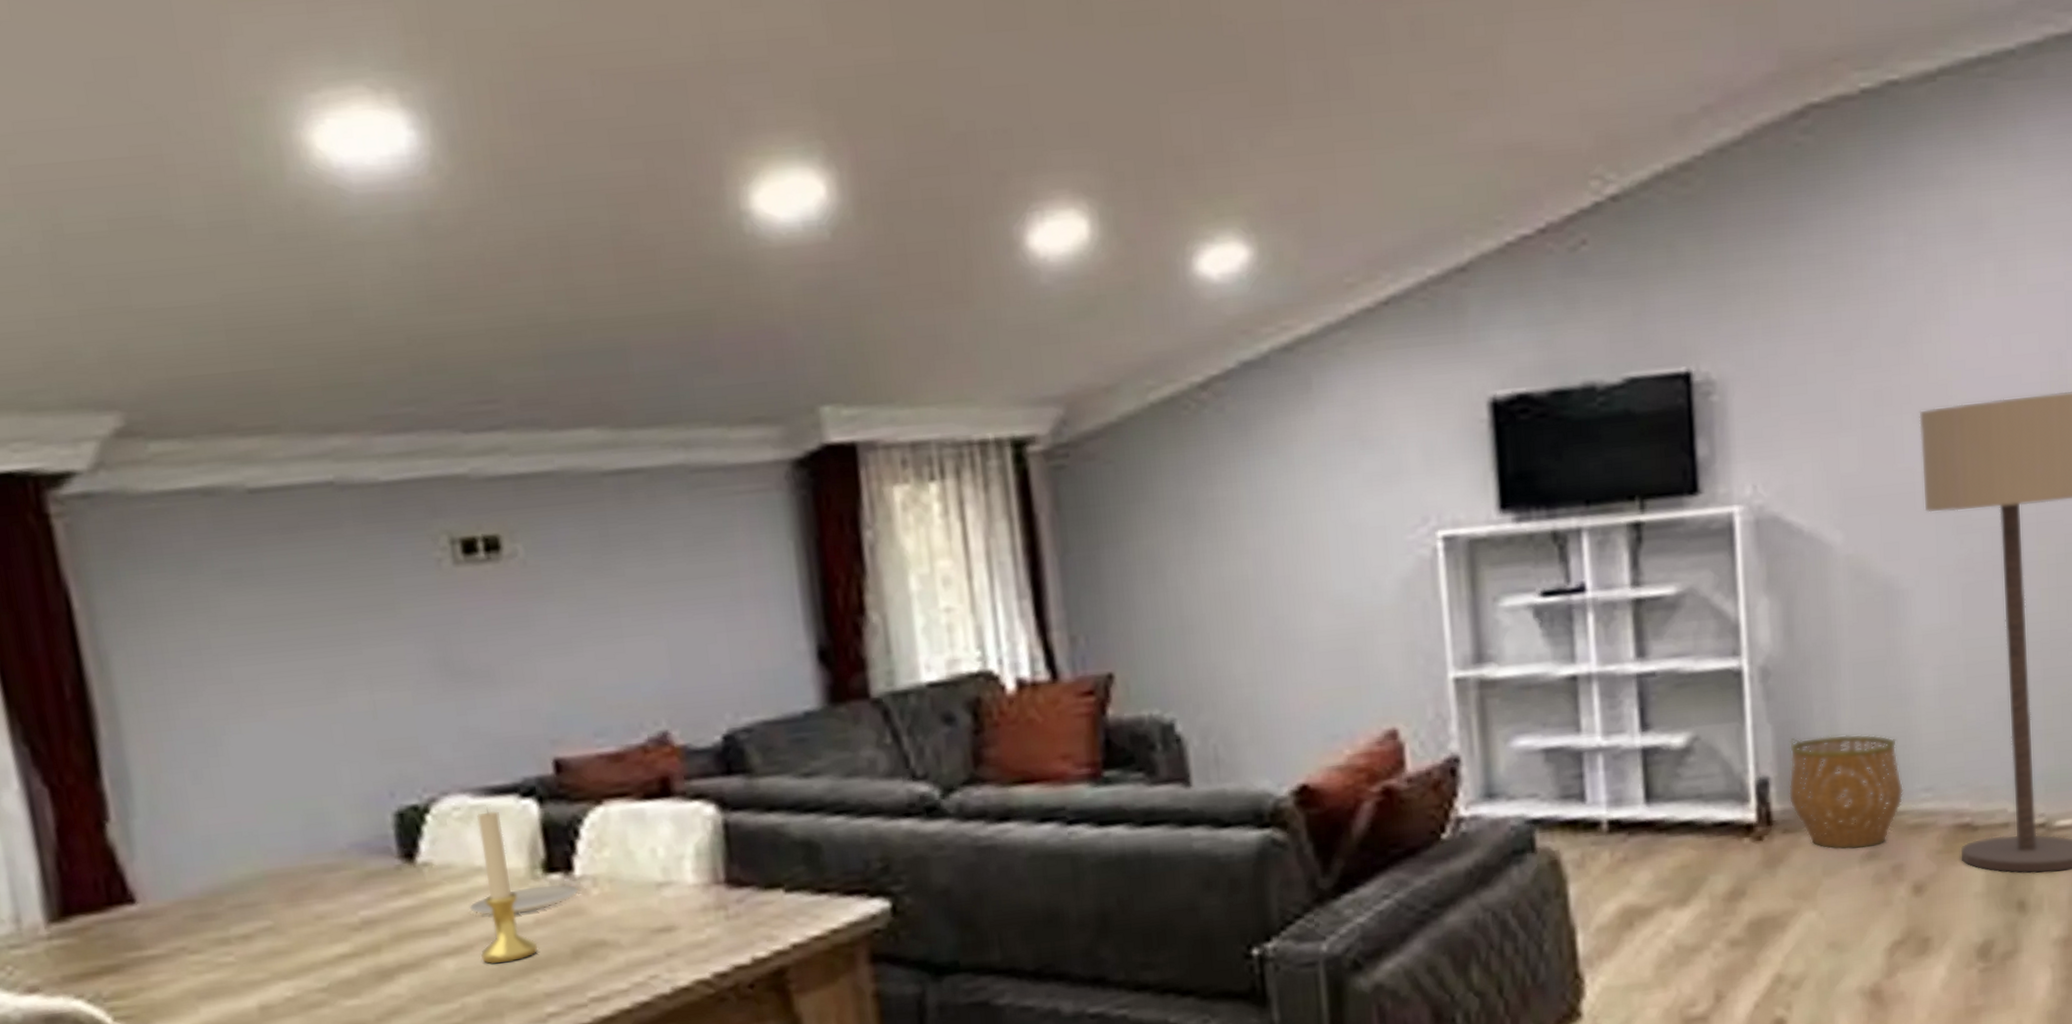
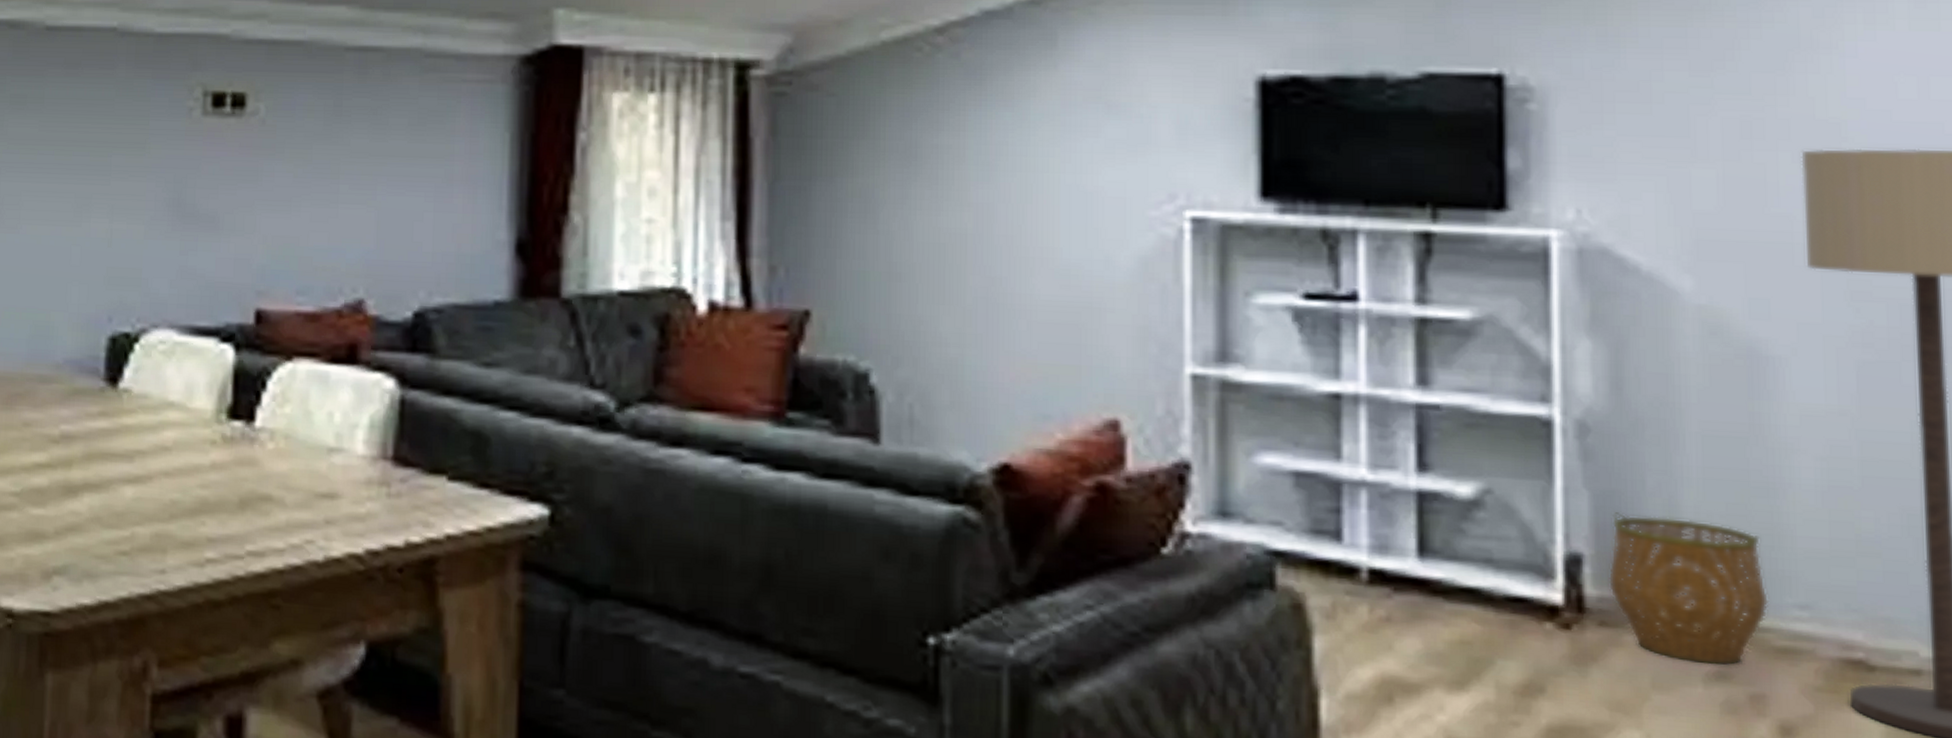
plate: present [470,884,579,916] -> none [156,429,256,456]
candle holder: present [477,807,539,965] -> none [156,345,210,501]

